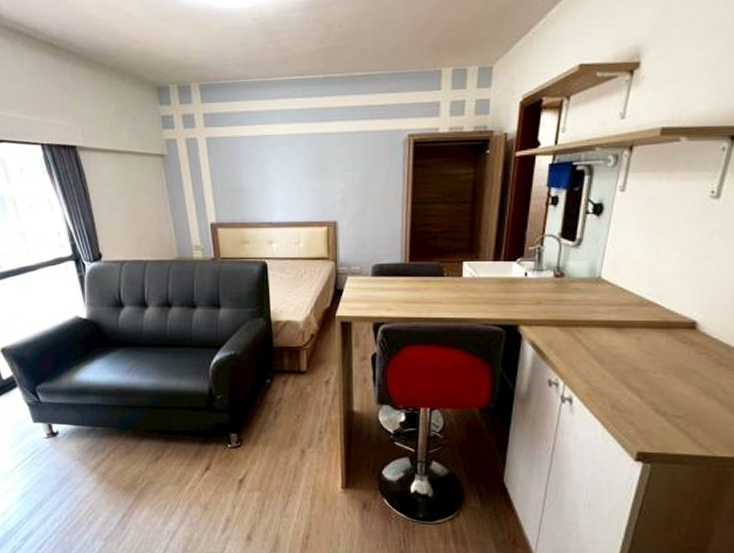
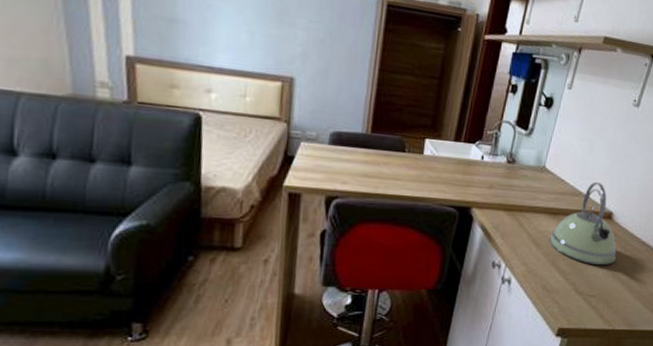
kettle: none [615,289,707,381] -> present [549,182,617,265]

